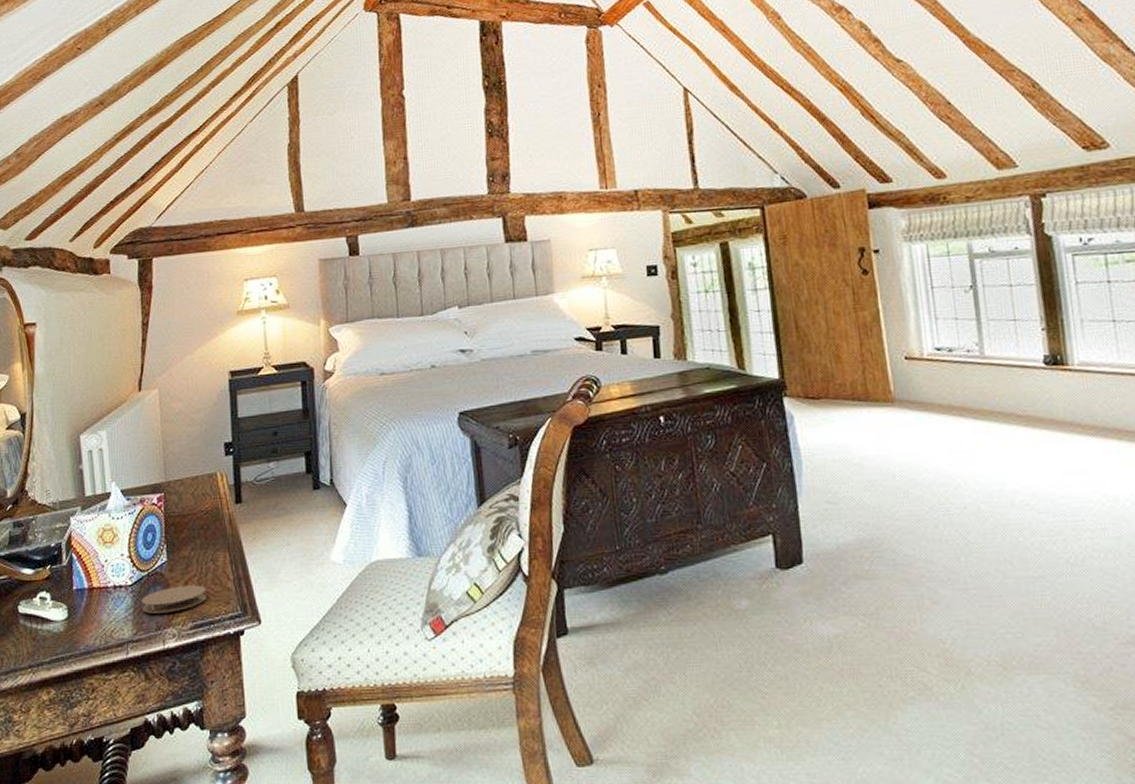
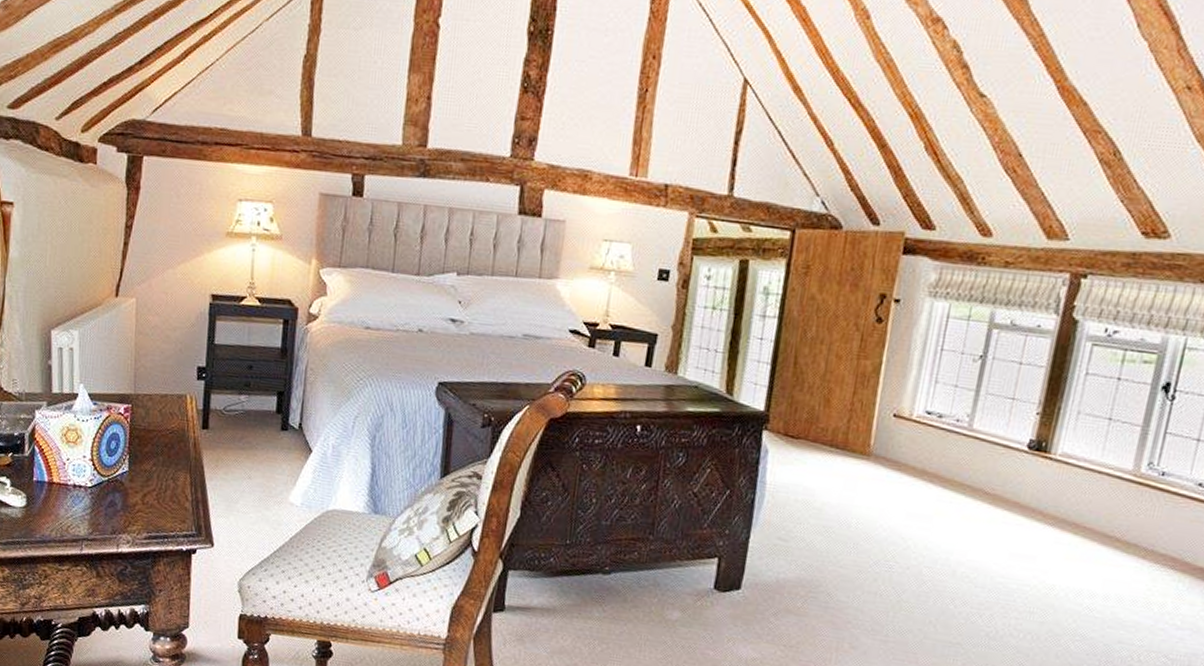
coaster: present [141,585,207,614] -> none [99,496,164,520]

